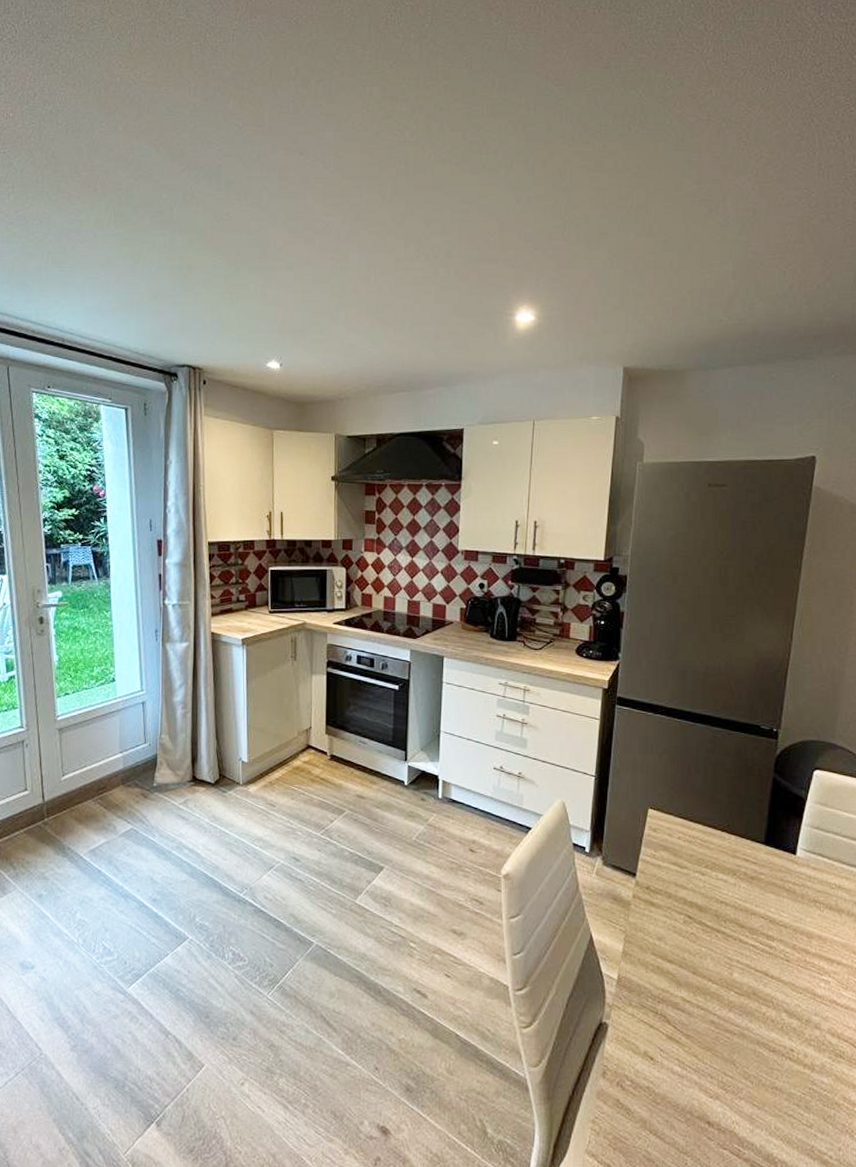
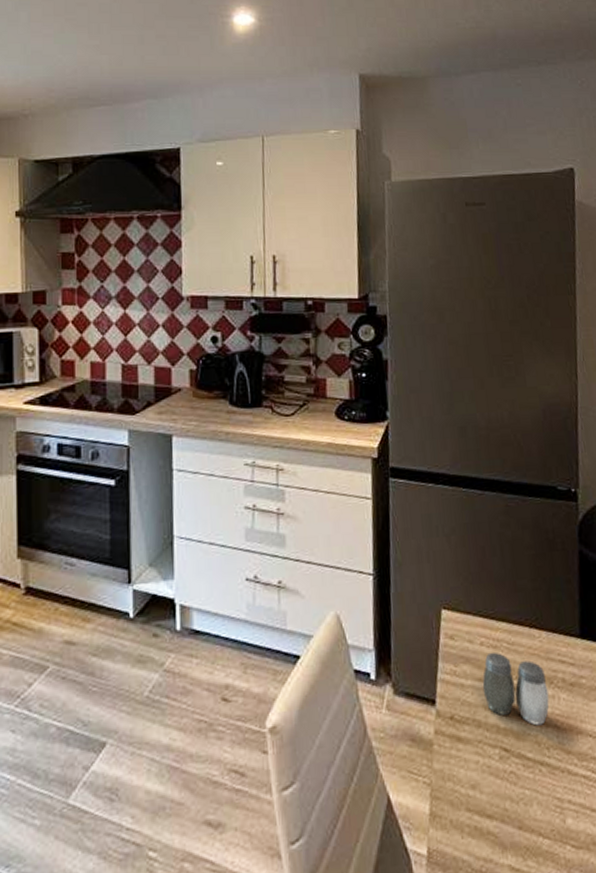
salt and pepper shaker: none [676,845,731,904] -> present [482,652,549,726]

